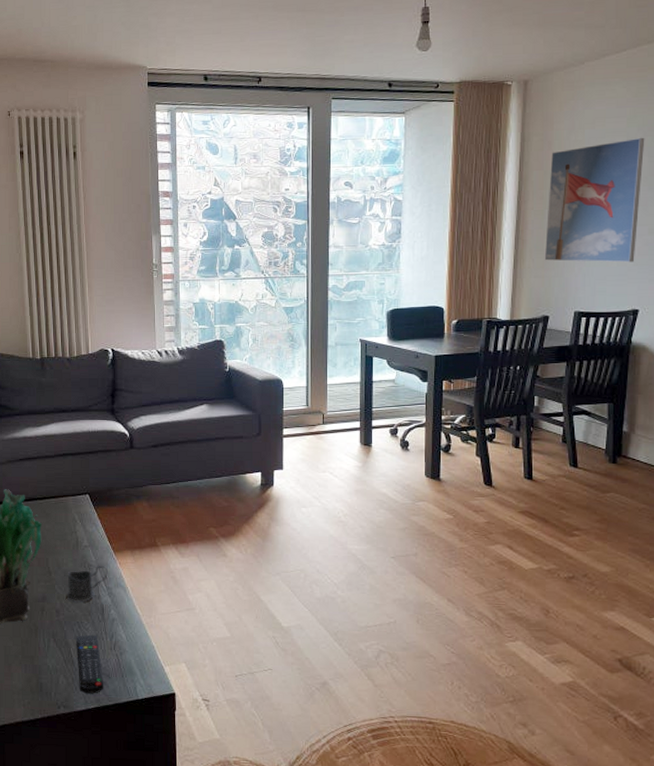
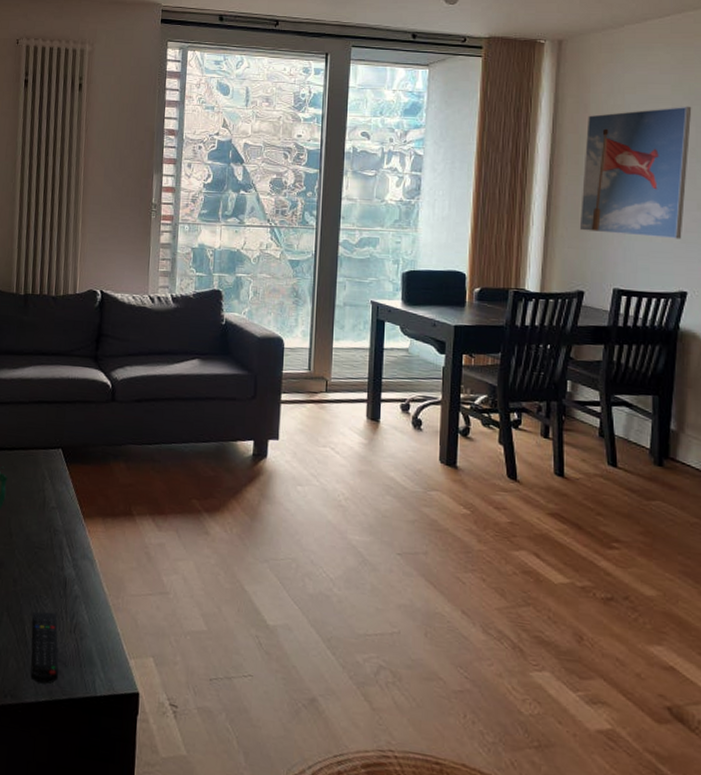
mug: present [66,566,108,603] -> none [26,532,75,573]

